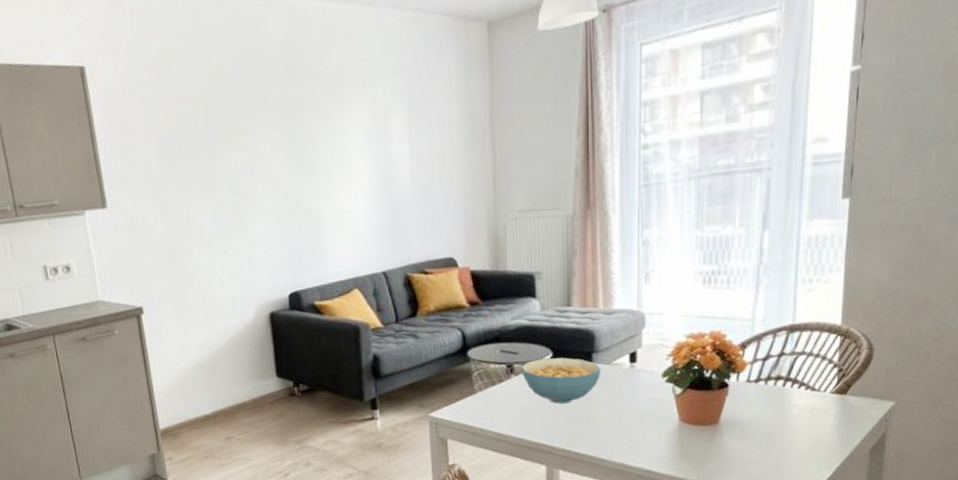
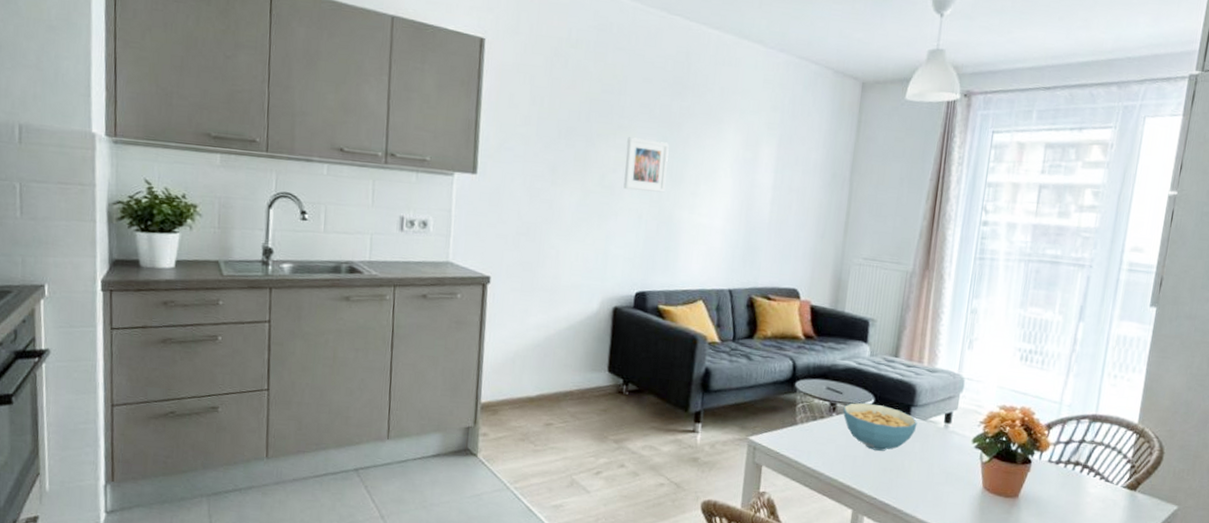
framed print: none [250,134,299,192] -> present [623,137,669,193]

